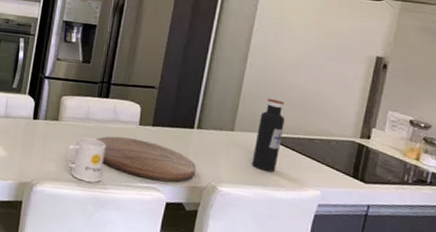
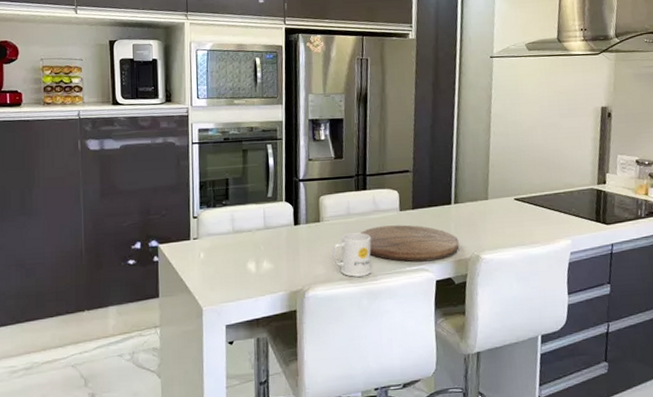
water bottle: present [252,98,285,172] -> none [508,162,532,232]

